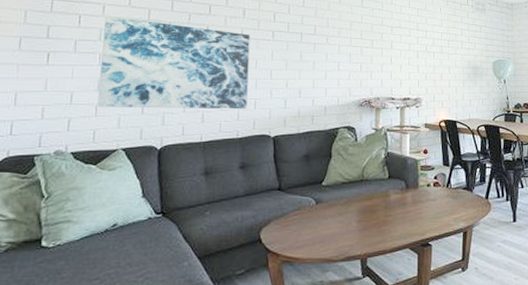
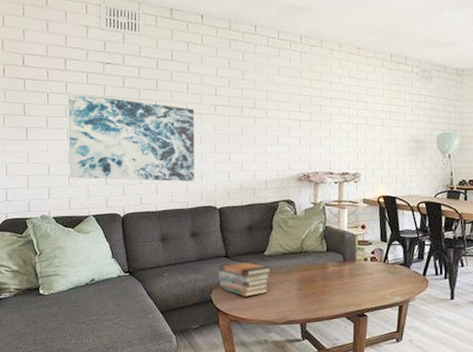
book stack: none [269,194,330,233] -> present [218,262,272,297]

